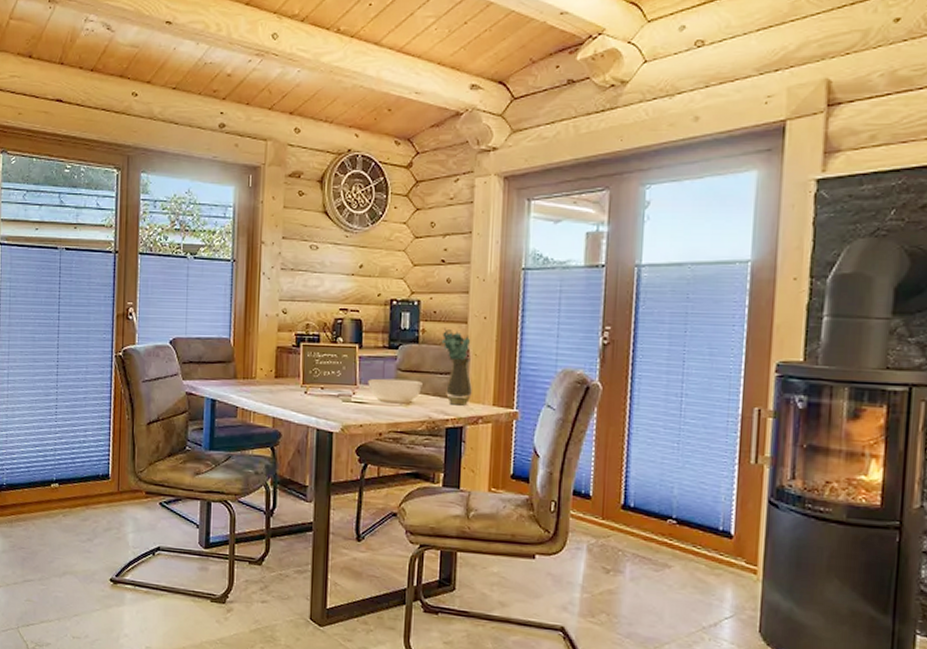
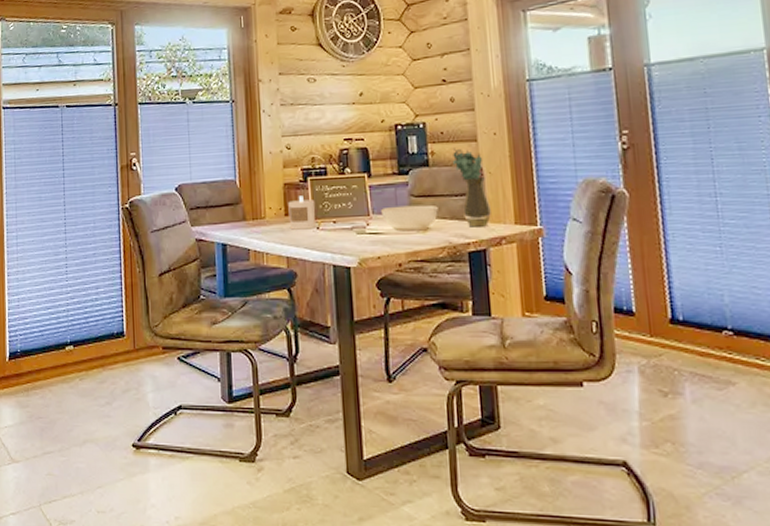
candle: none [278,360,306,393] -> present [288,196,316,230]

